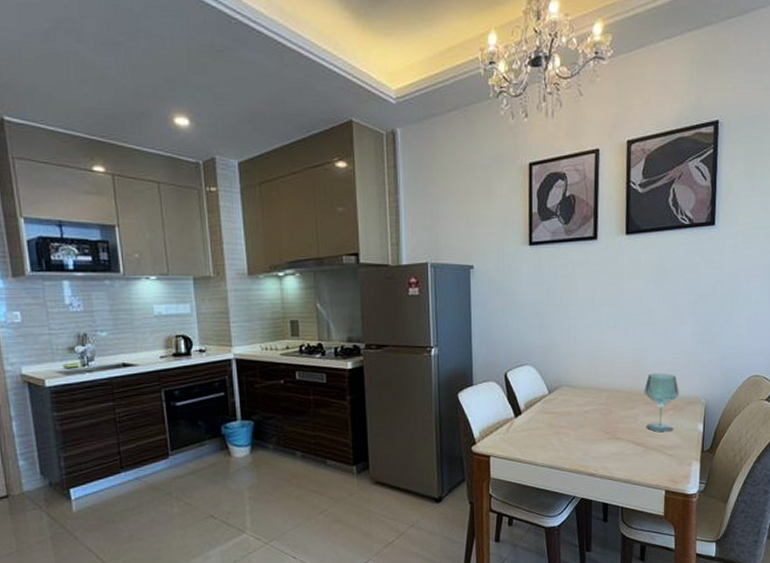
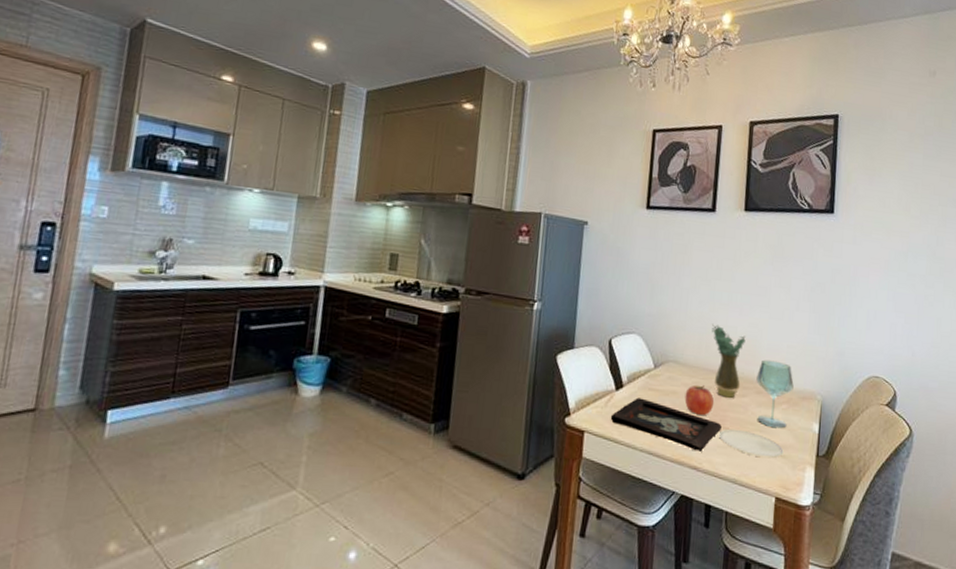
decorative tray: none [512,421,614,461] -> present [610,397,722,452]
fruit: none [579,403,606,429] -> present [684,384,715,415]
vase: none [600,347,633,411] -> present [712,324,746,398]
plate: none [611,437,672,459] -> present [718,429,784,459]

